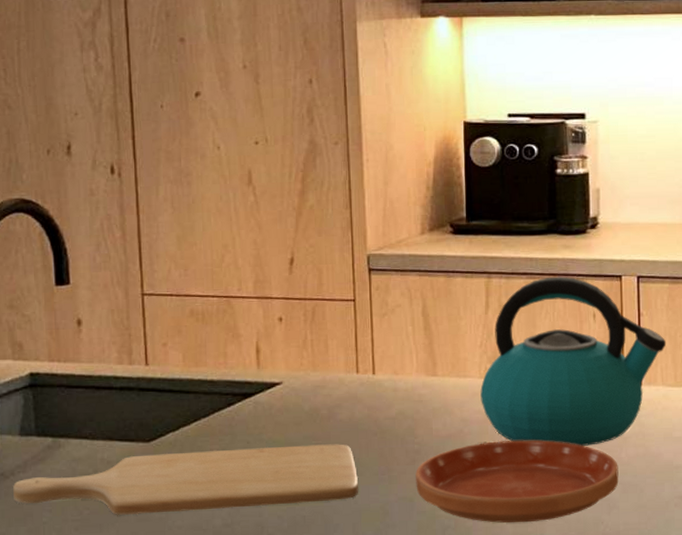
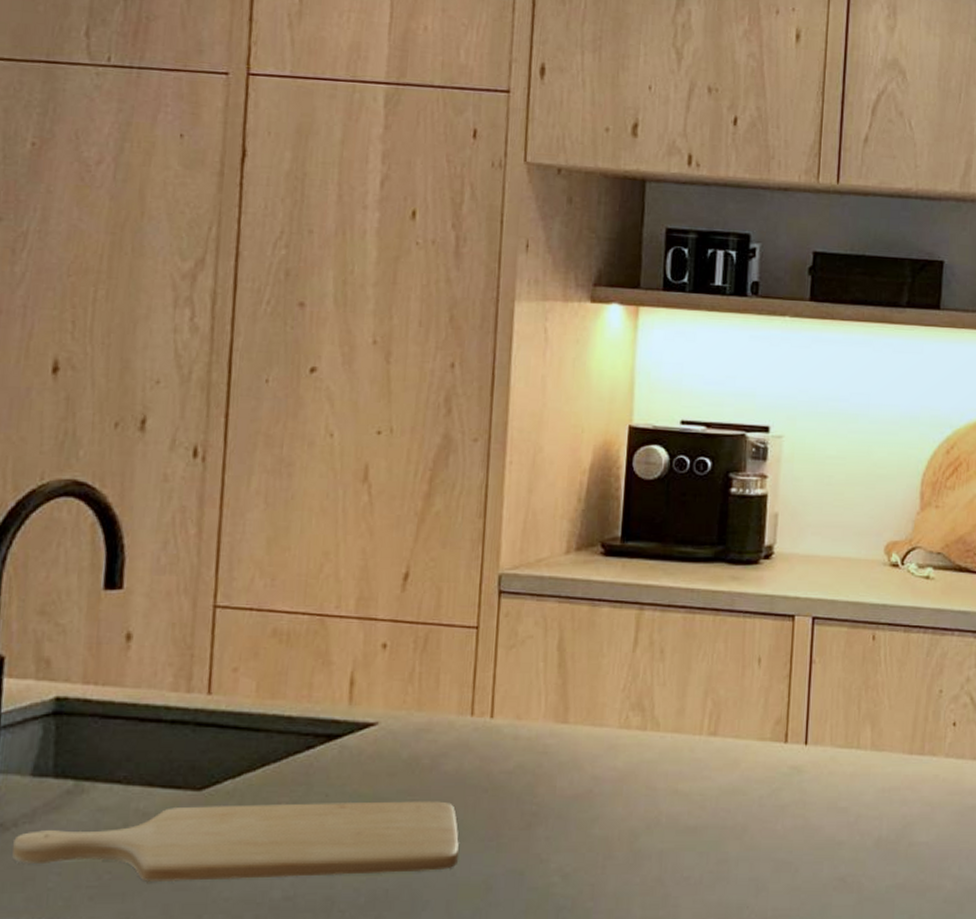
saucer: present [416,440,619,523] -> none [529,803,772,905]
kettle: present [480,276,667,446] -> none [617,612,840,814]

